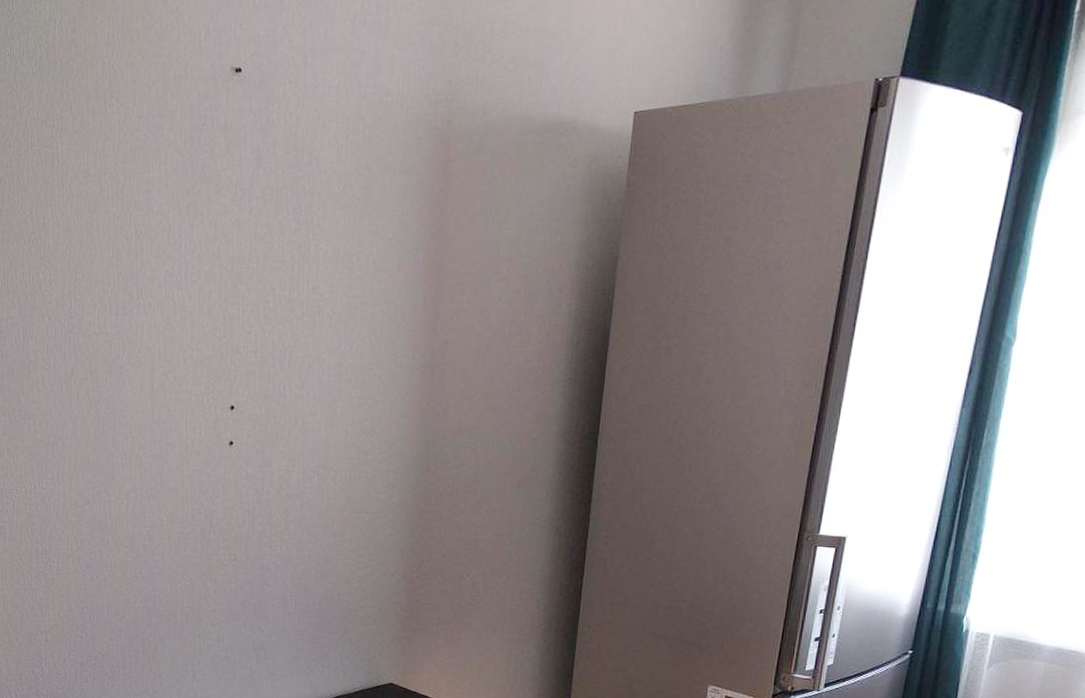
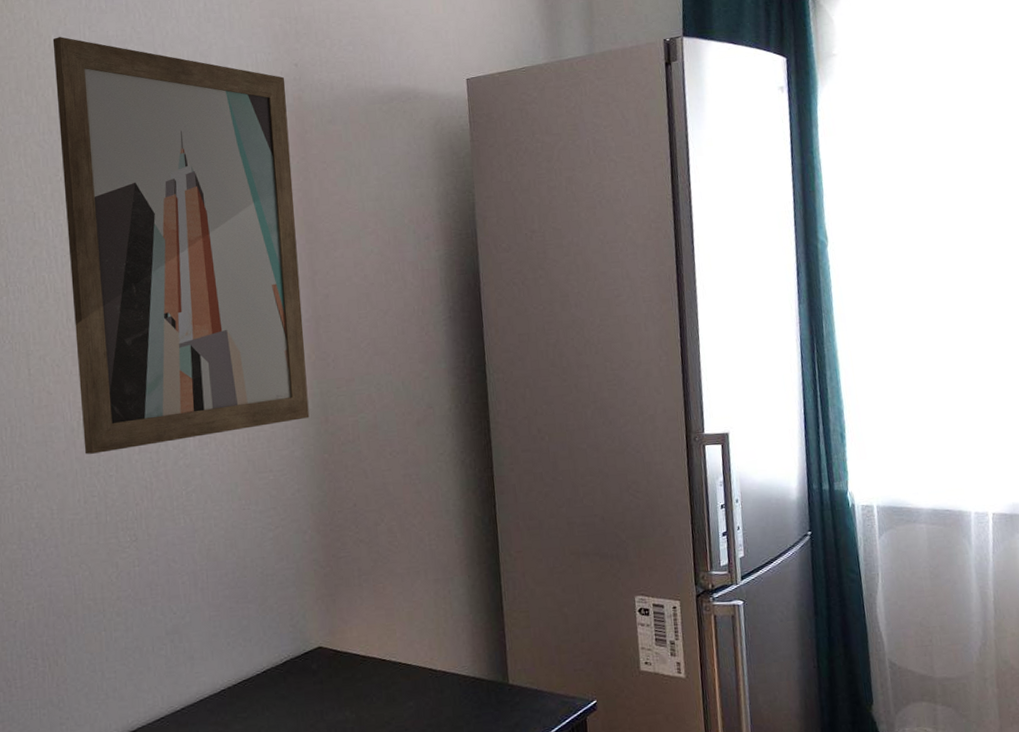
wall art: none [196,34,436,474] -> present [52,37,310,454]

